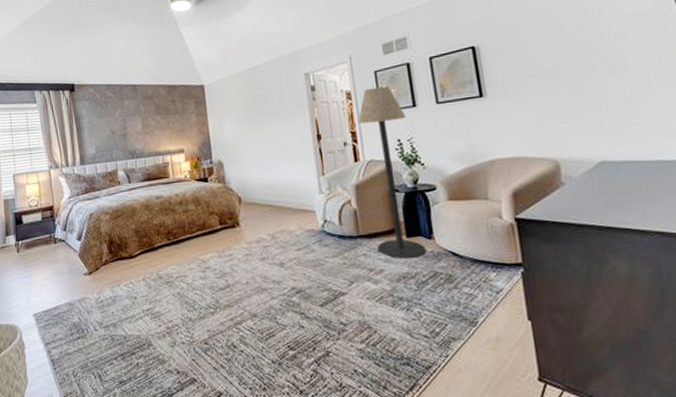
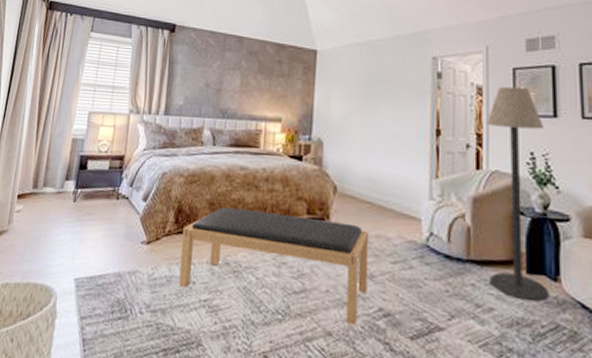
bench: none [117,225,280,305] -> present [179,206,369,326]

